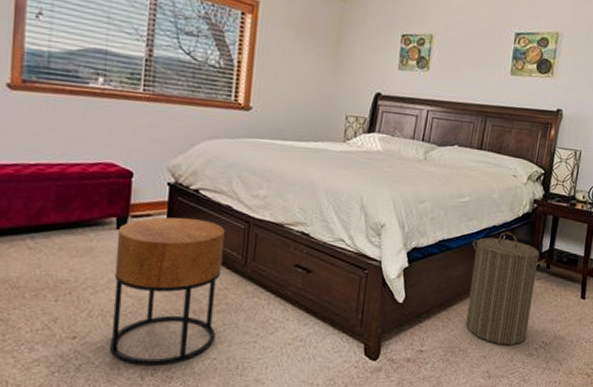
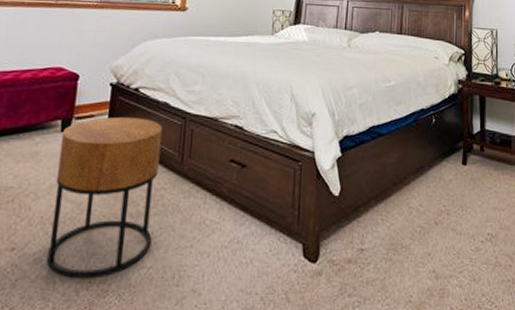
laundry hamper: present [465,231,546,346] -> none [403,114,479,239]

